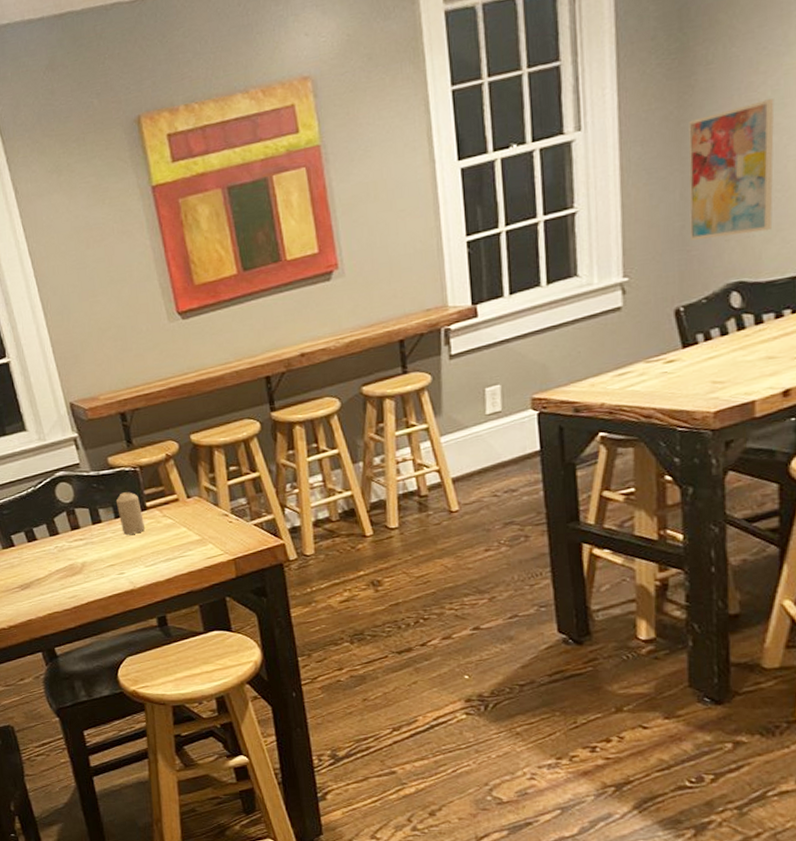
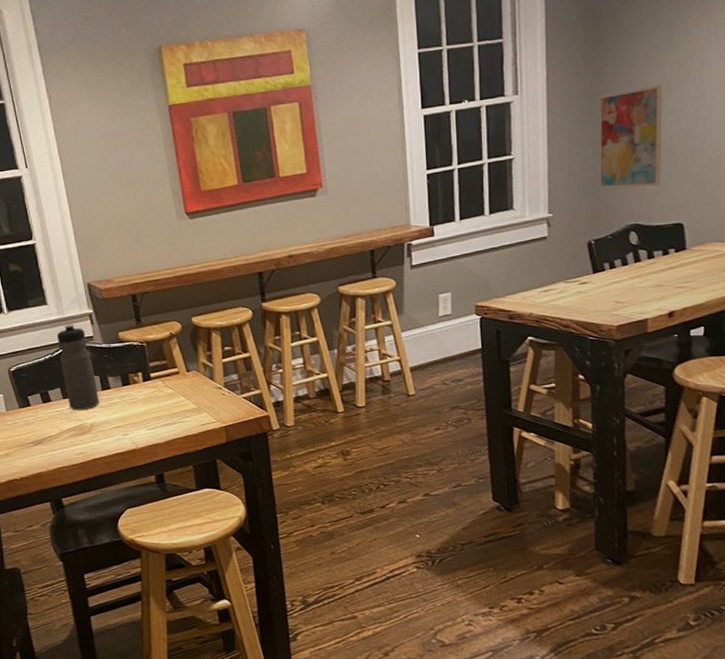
water bottle: none [39,451,91,549] -> present [56,324,100,411]
candle: present [115,492,145,535] -> none [124,363,148,401]

